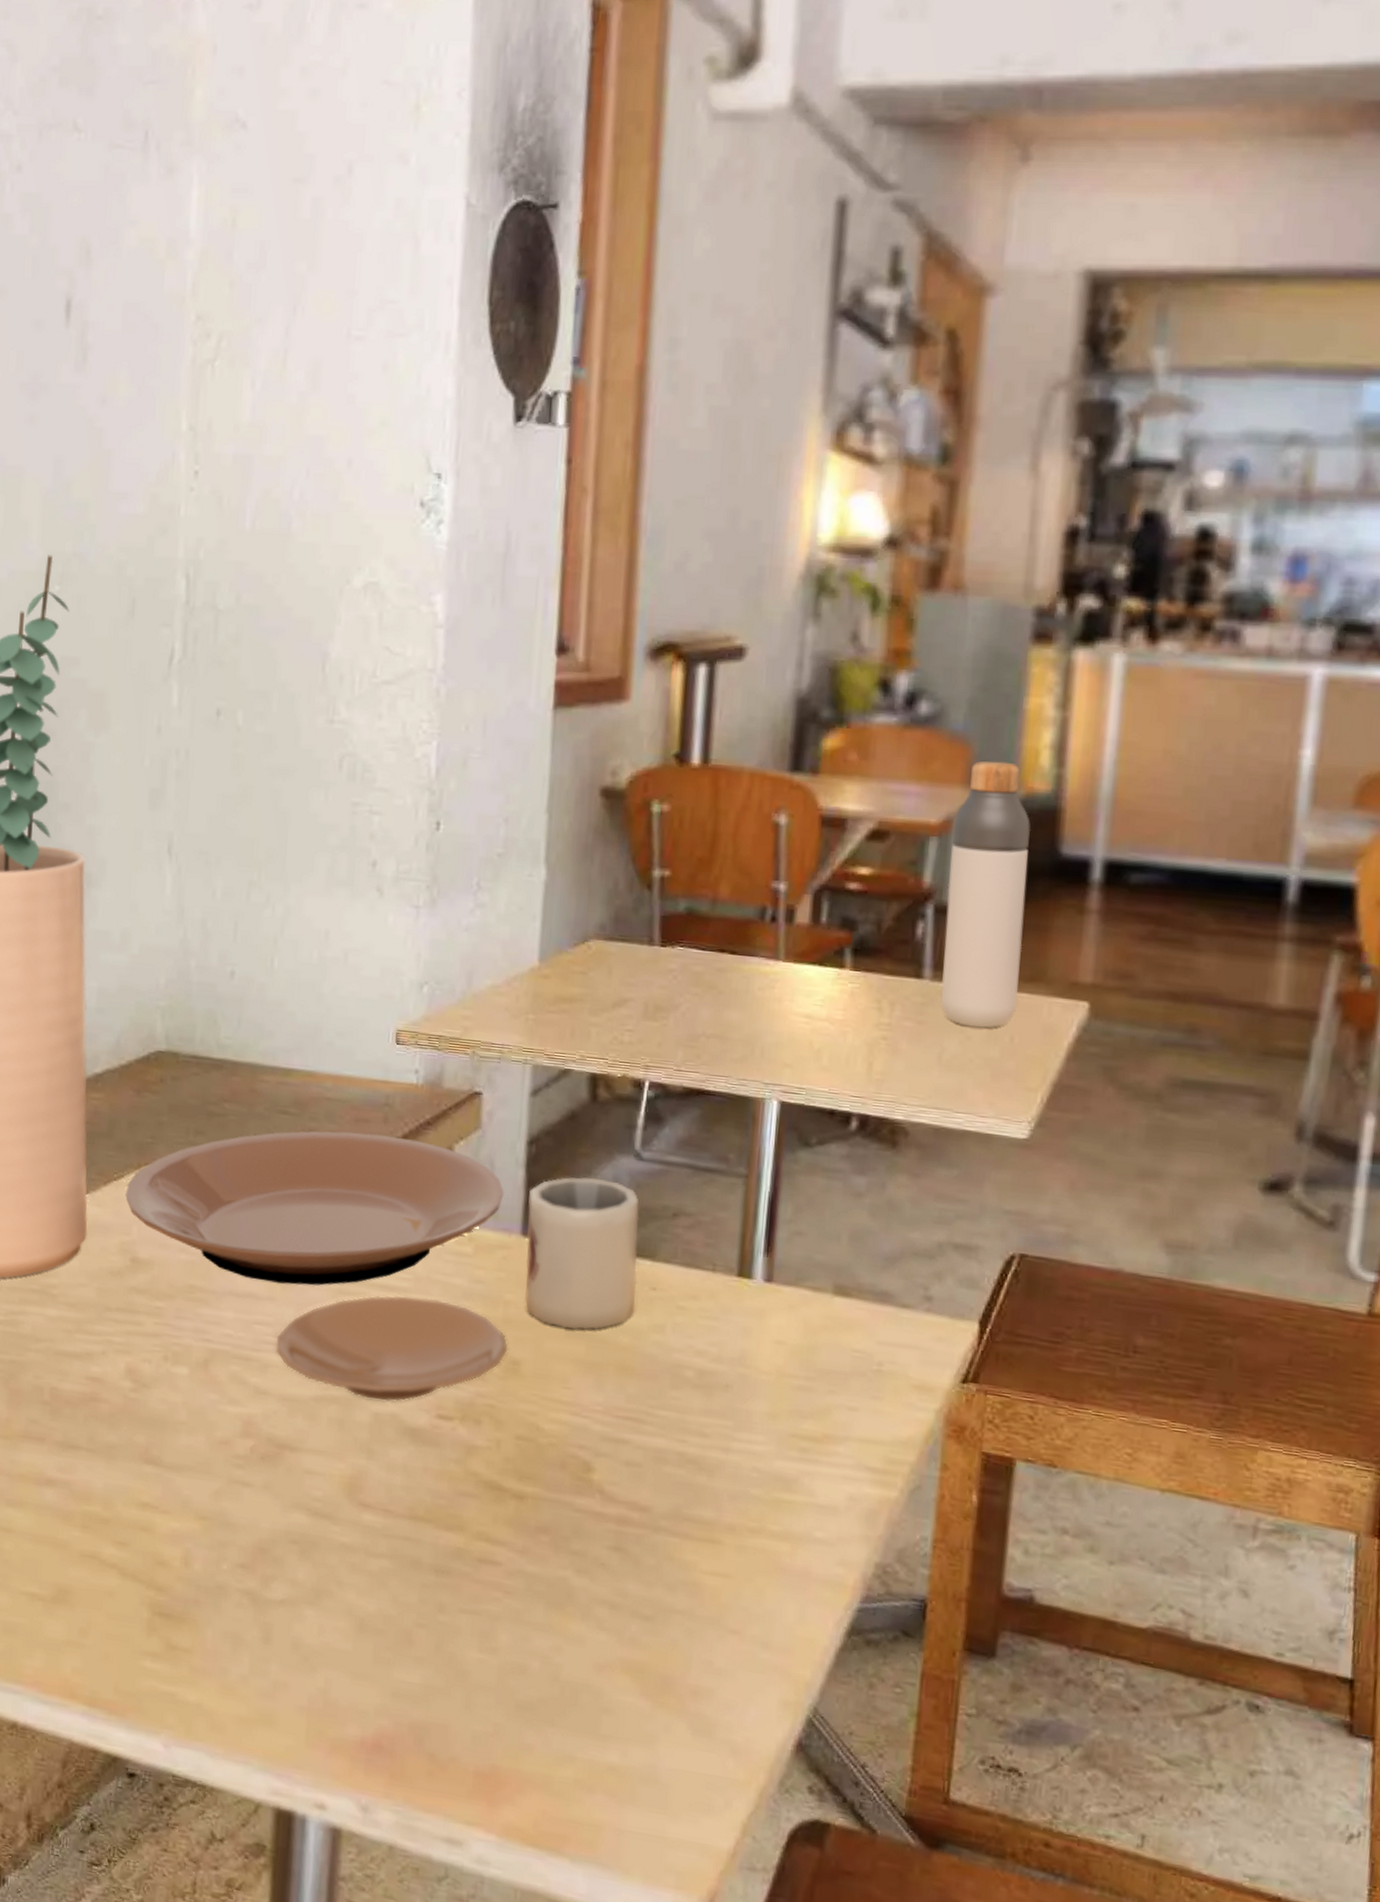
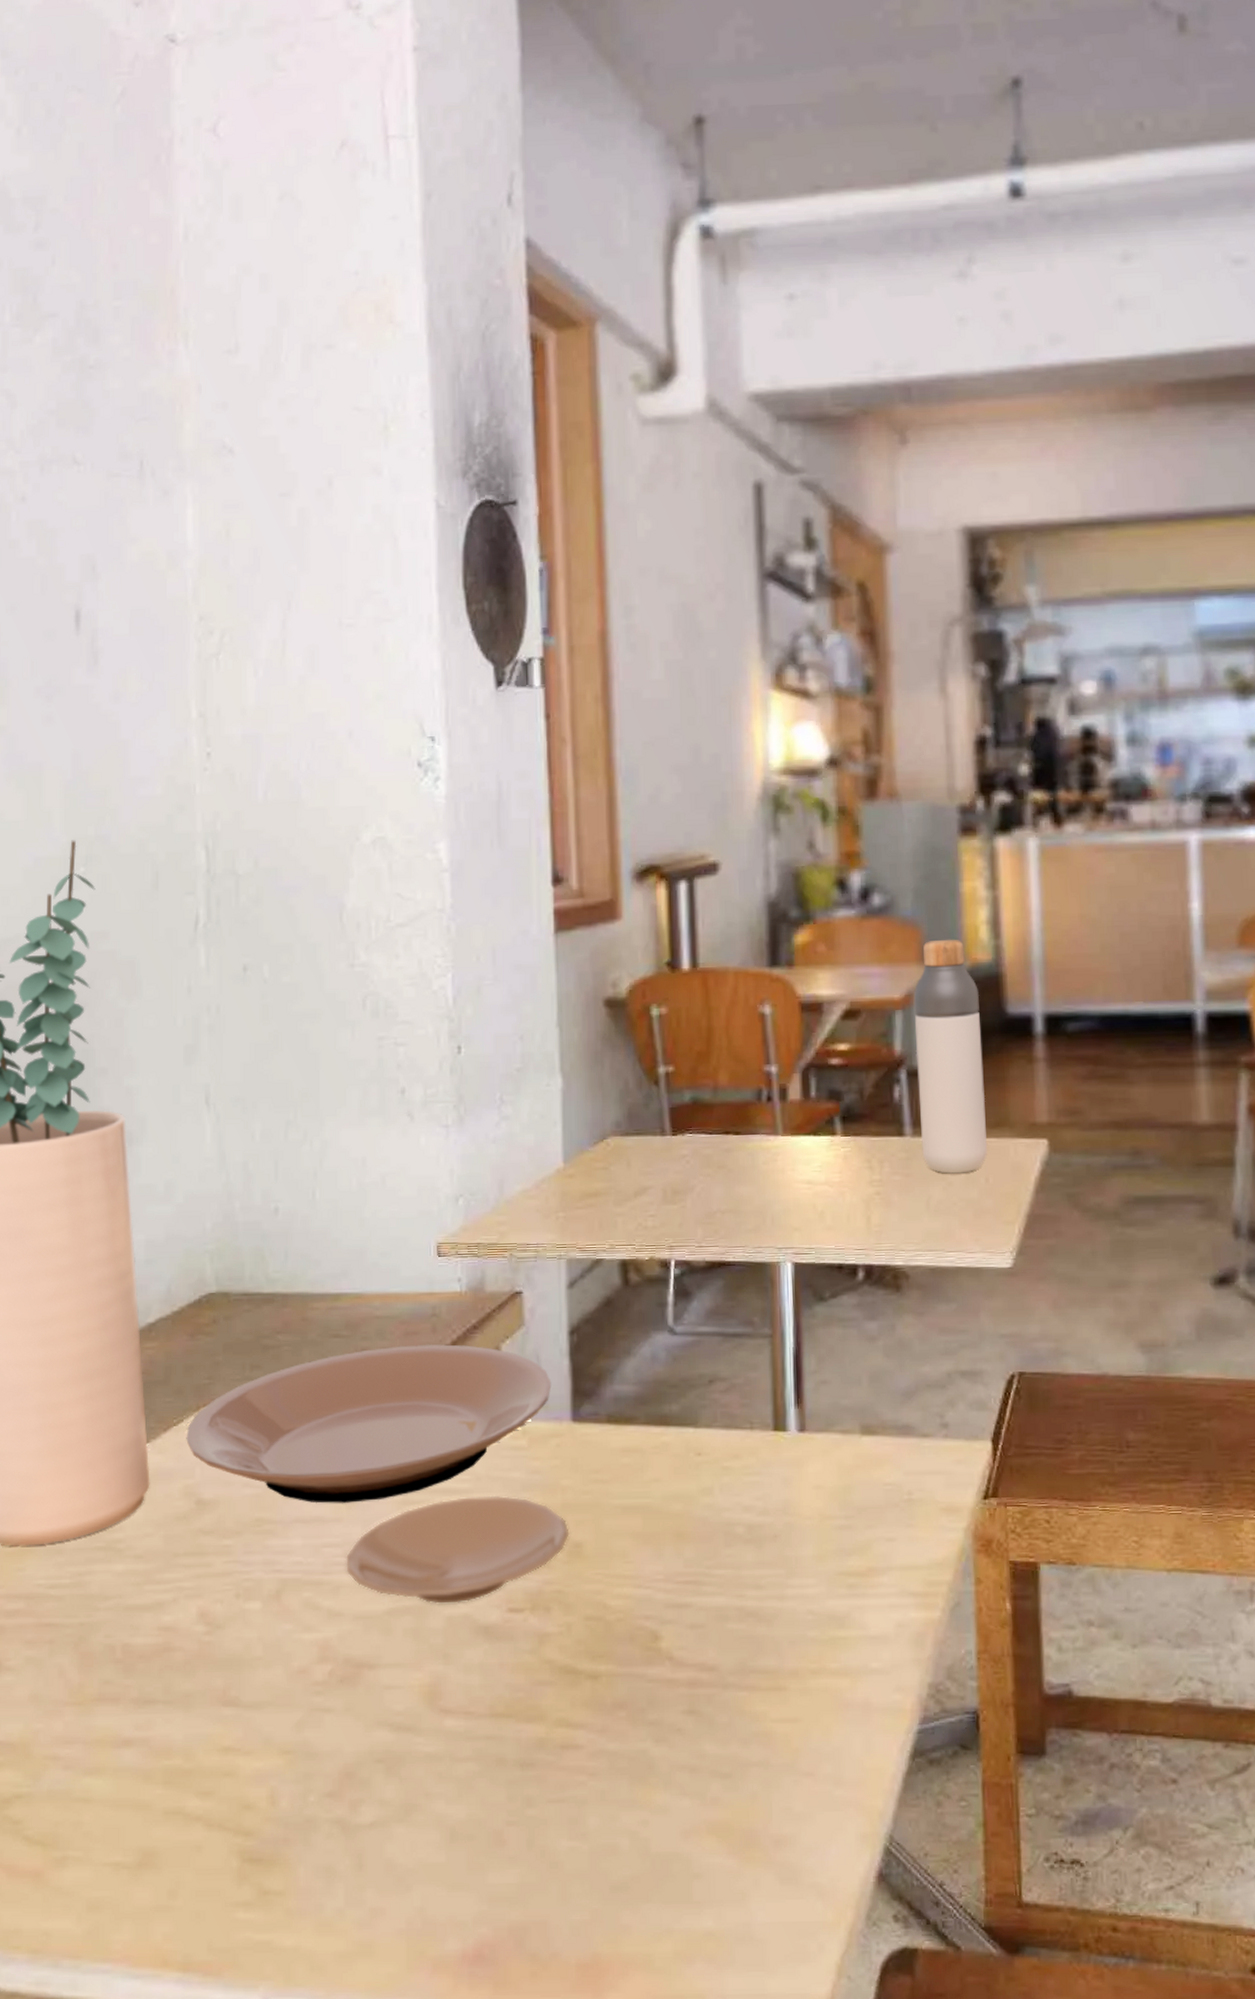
cup: present [525,1177,640,1330] -> none [575,1357,684,1505]

